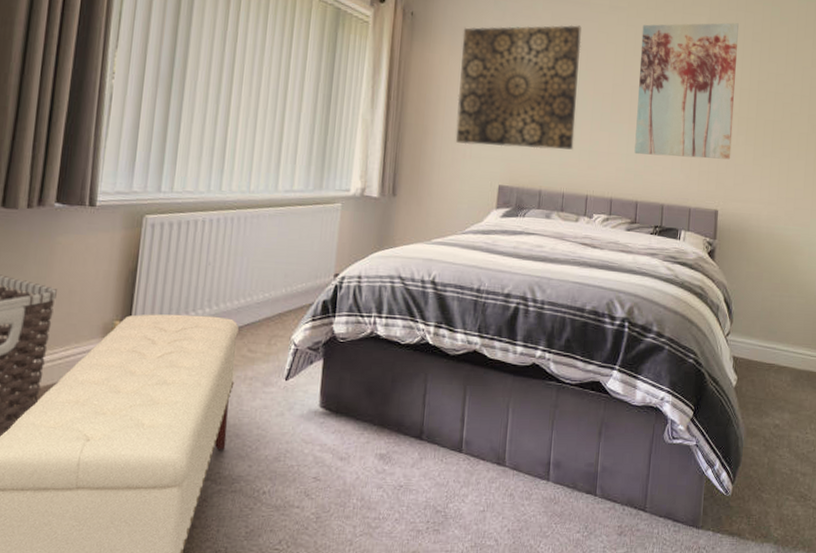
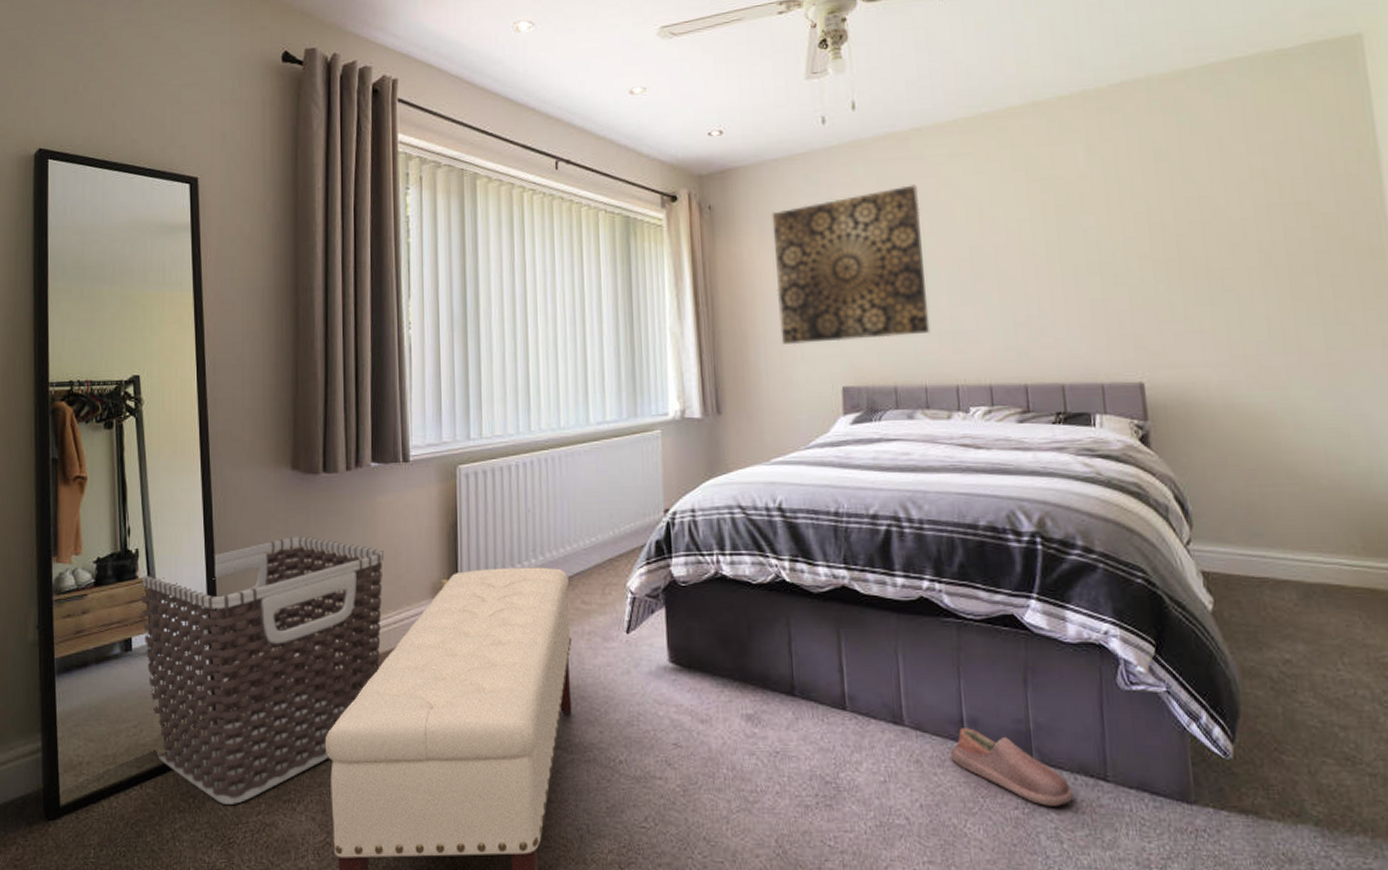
shoe: none [536,469,621,530] -> present [950,728,1074,806]
wall art: present [634,22,739,160] -> none [997,143,1151,326]

